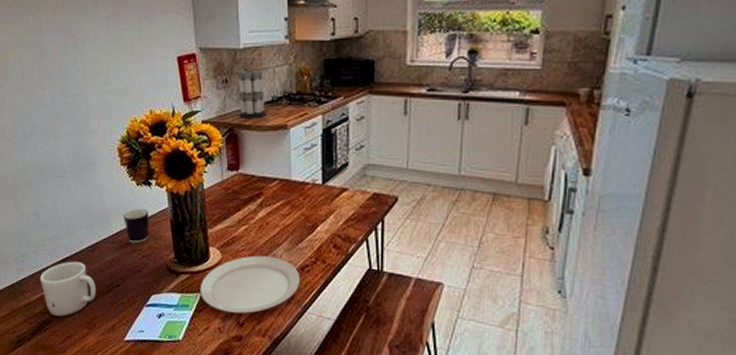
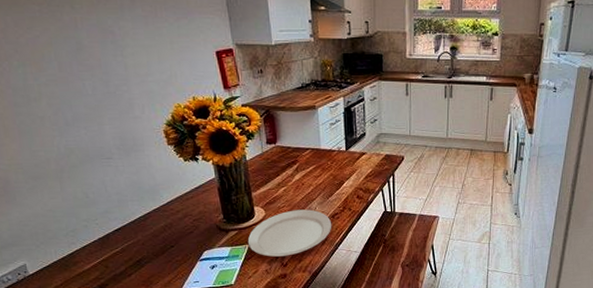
mug: present [40,261,97,317] -> none [93,230,152,280]
mug: present [123,208,150,244] -> none [173,180,200,210]
spice rack: present [237,64,267,119] -> none [271,58,298,102]

